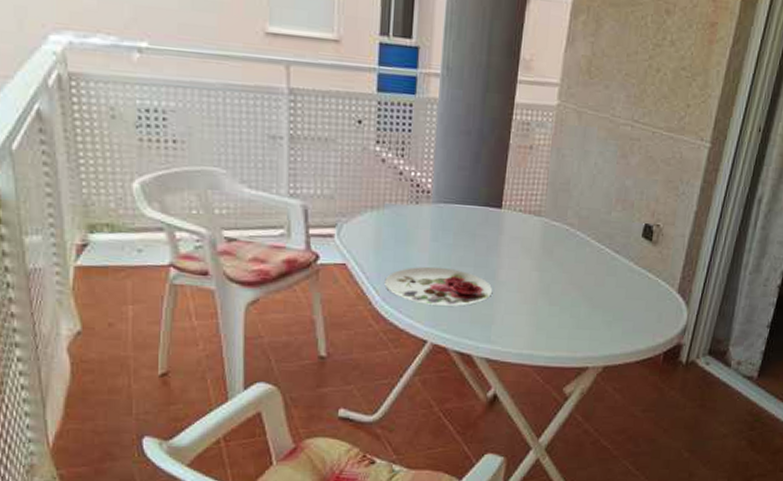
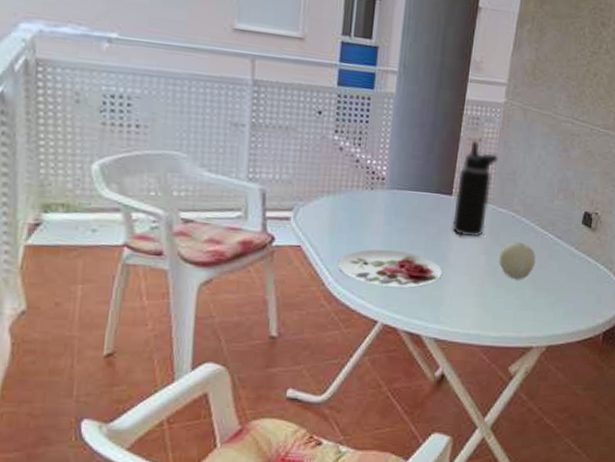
water bottle: none [502,147,551,253] -> present [452,139,498,238]
fruit: none [552,257,592,298] -> present [499,242,536,280]

